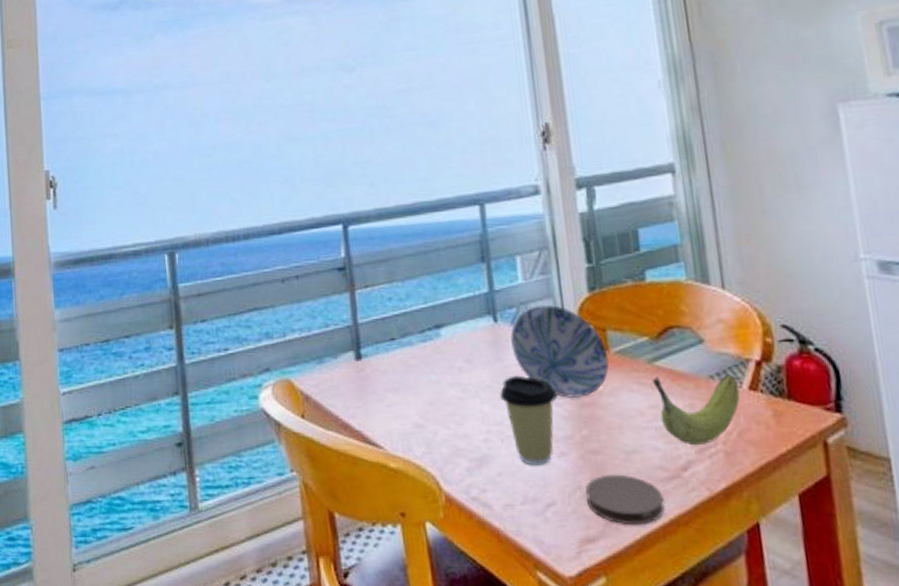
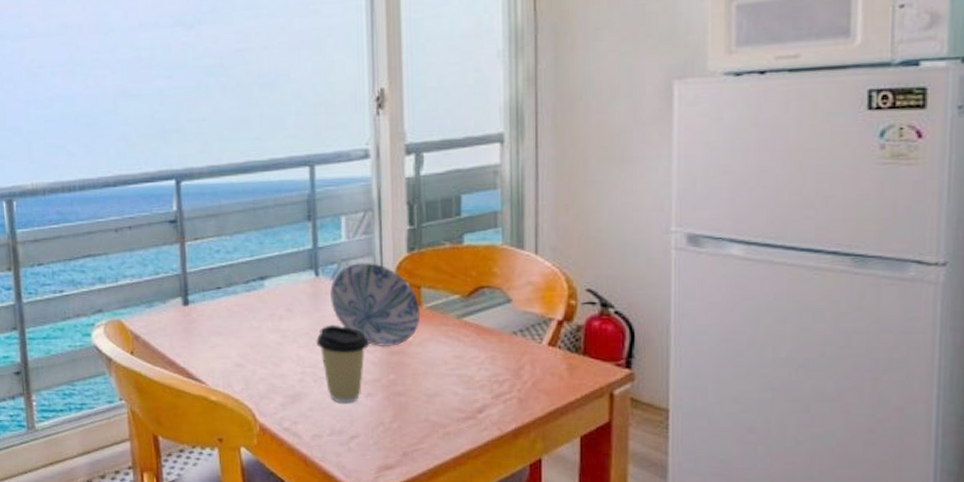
coaster: present [585,474,665,526] -> none [387,413,458,457]
fruit: present [653,375,741,445] -> none [459,330,540,391]

